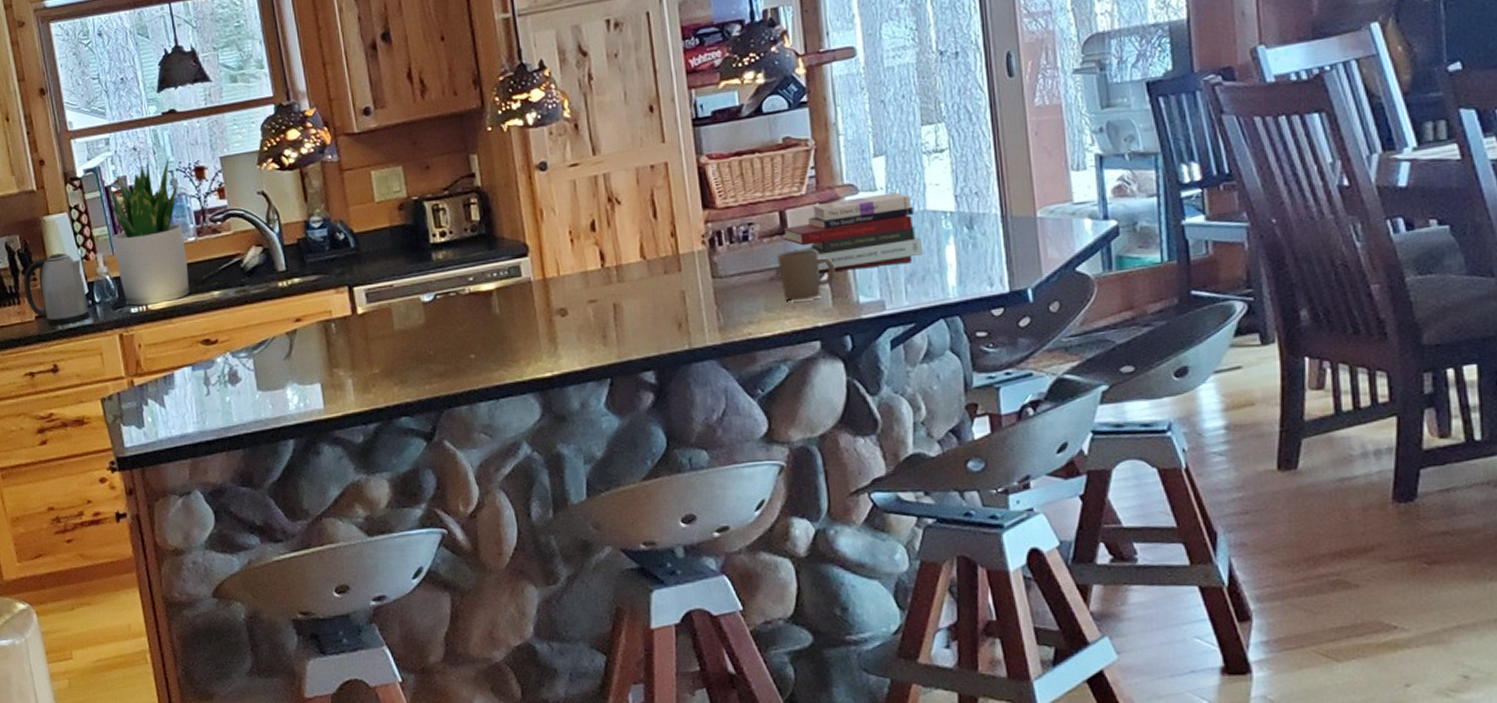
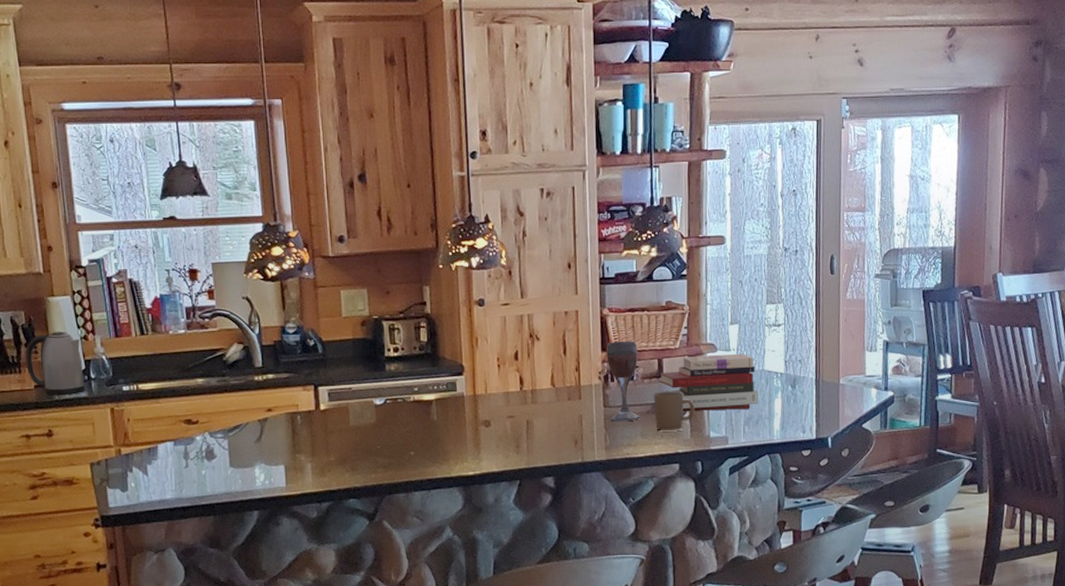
planter: present [106,155,190,306] -> none [108,256,177,385]
cup: none [709,192,762,295] -> present [607,341,640,422]

